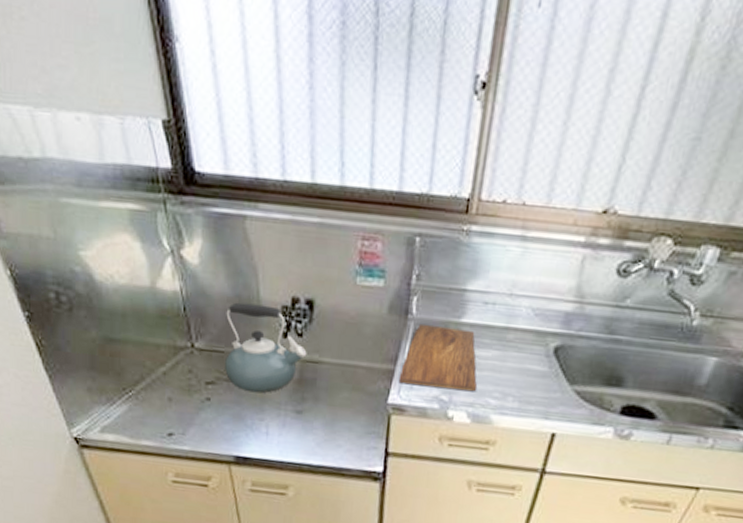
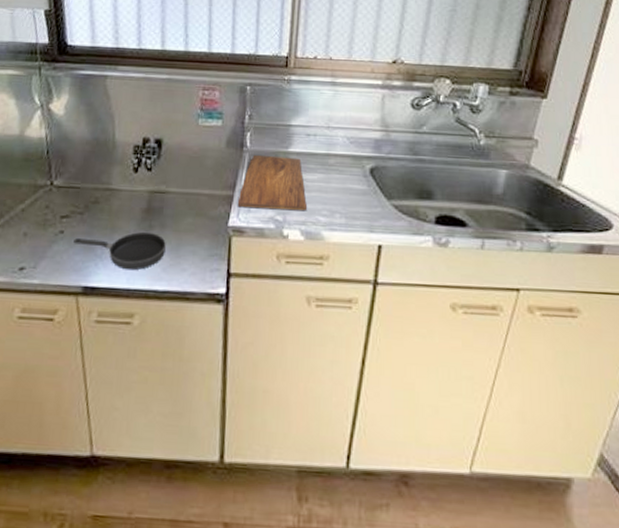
frying pan: none [222,404,320,443] -> present [73,231,166,270]
kettle: present [224,302,307,393] -> none [79,144,155,224]

